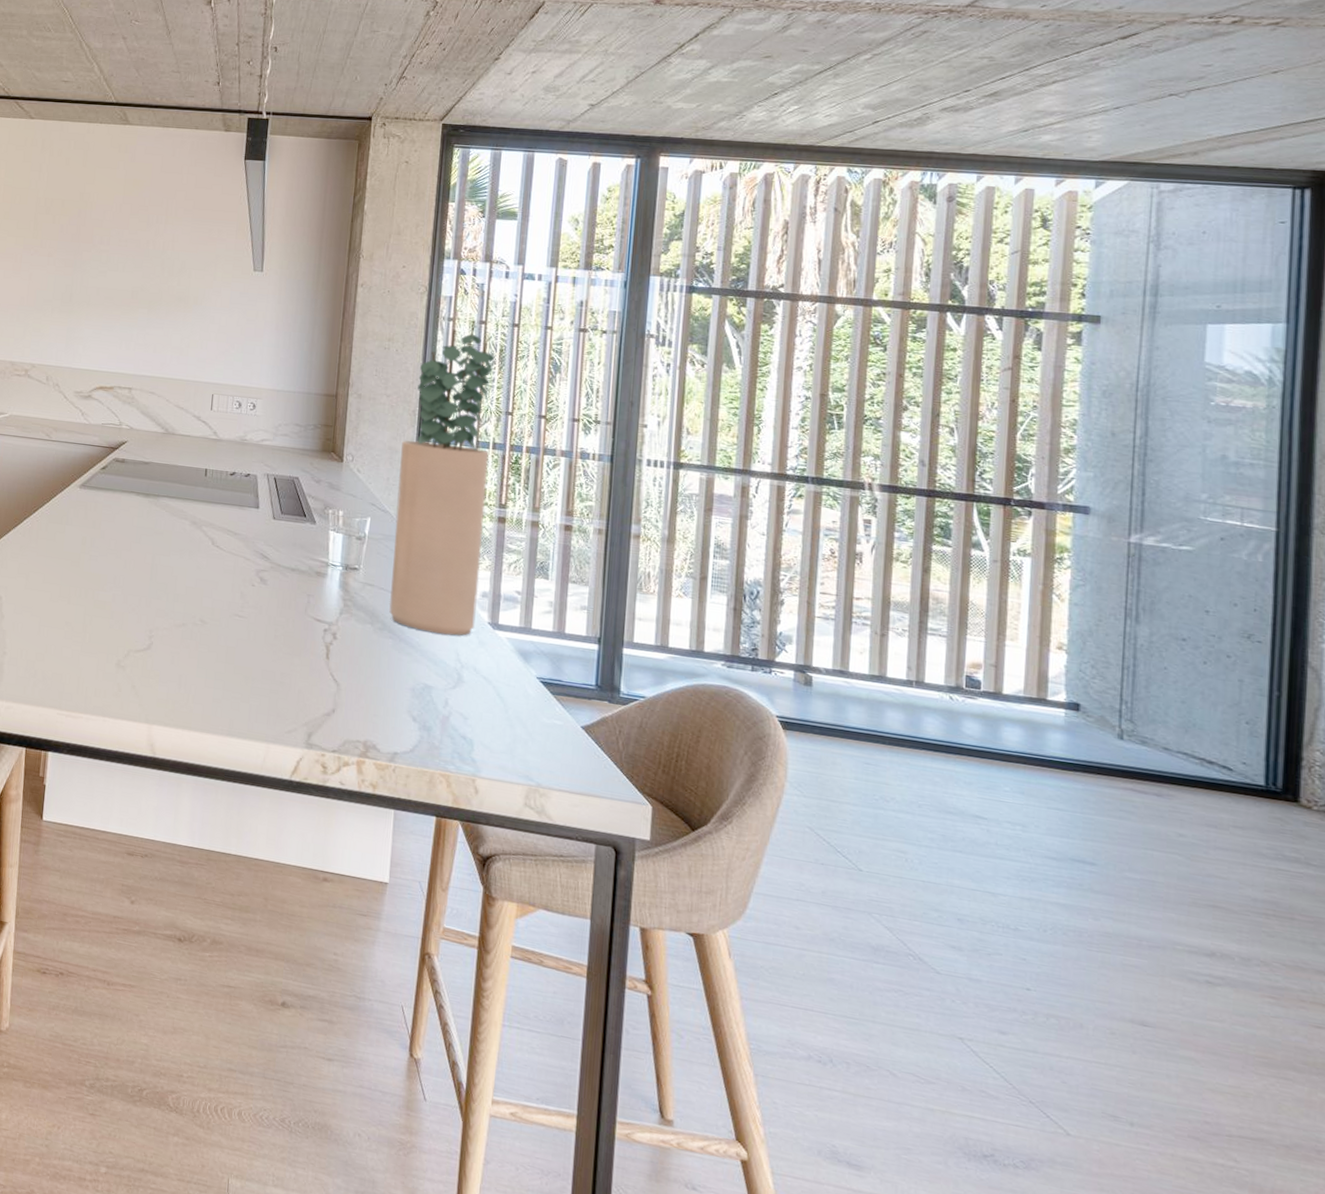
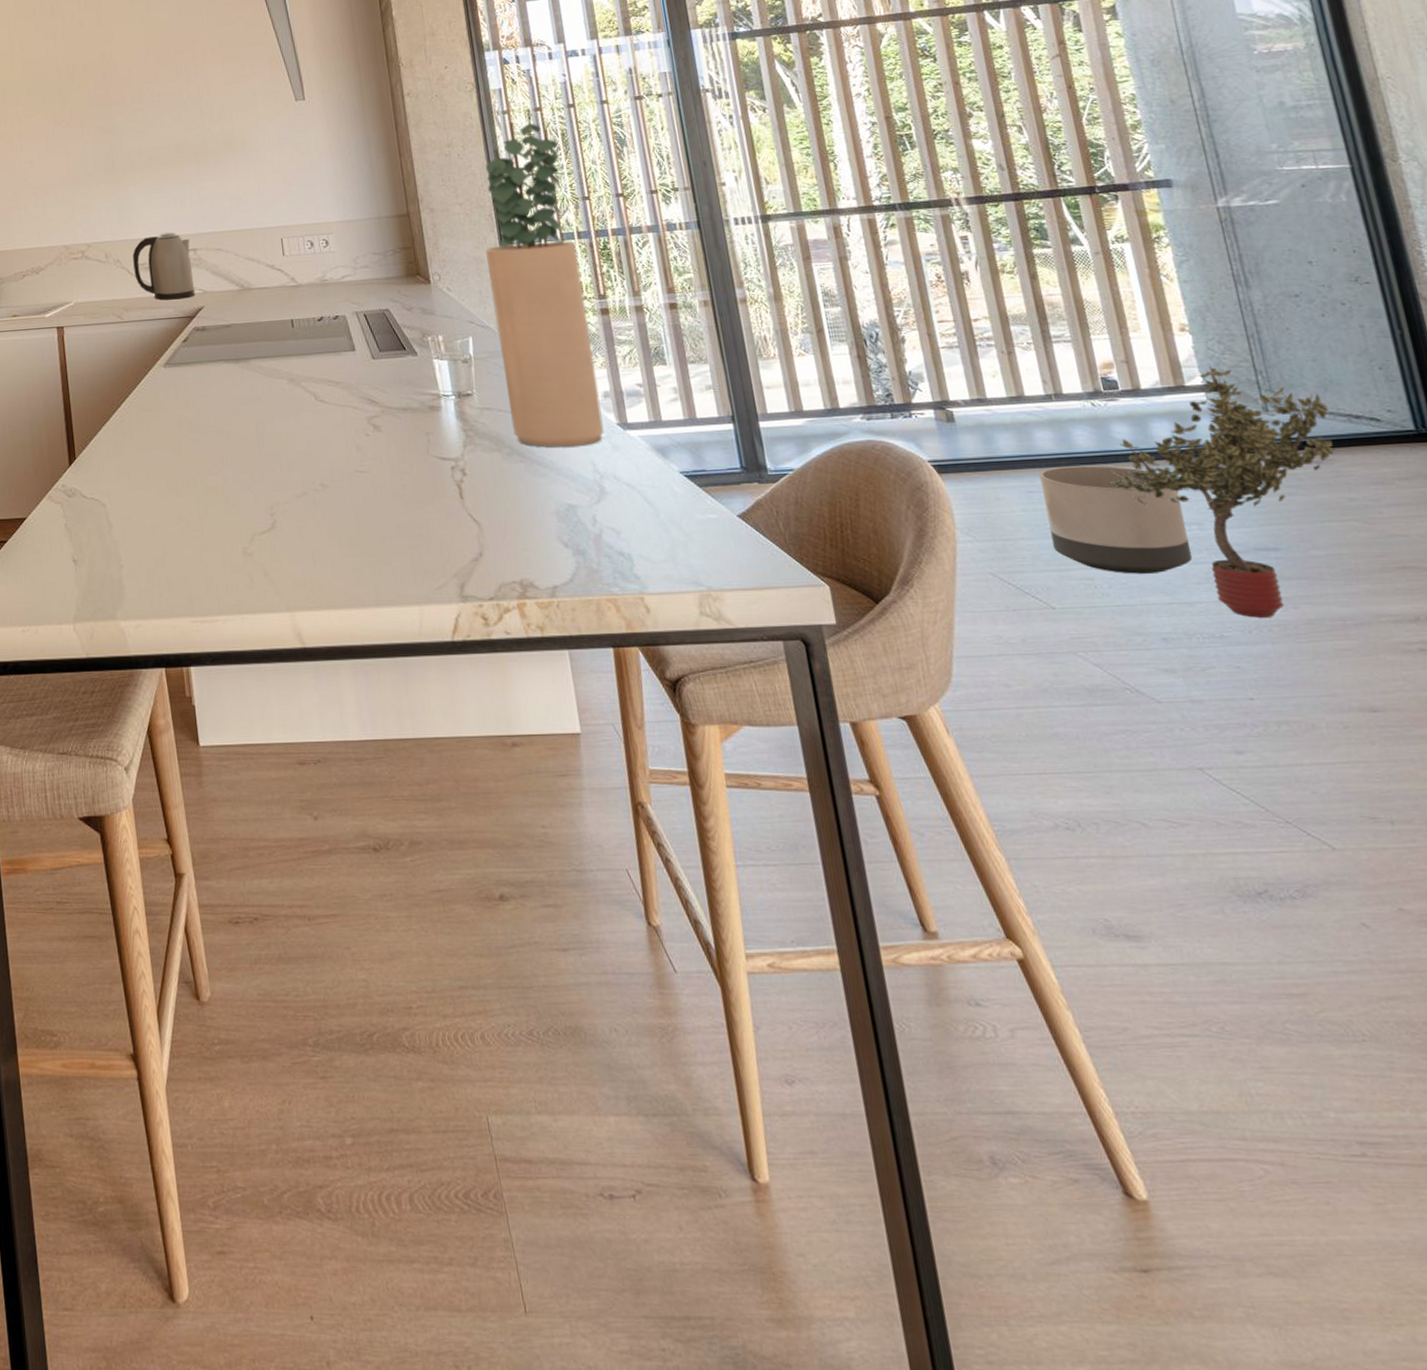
kettle: none [70,367,127,431] -> present [132,232,196,300]
planter: none [876,746,1013,862] -> present [1039,465,1193,574]
potted tree: none [948,687,1184,923] -> present [1110,366,1337,618]

